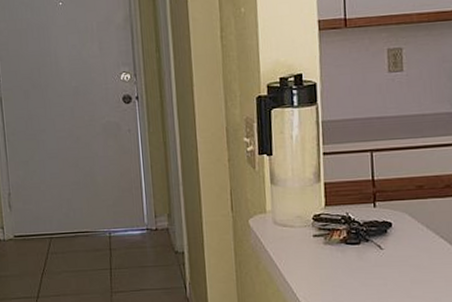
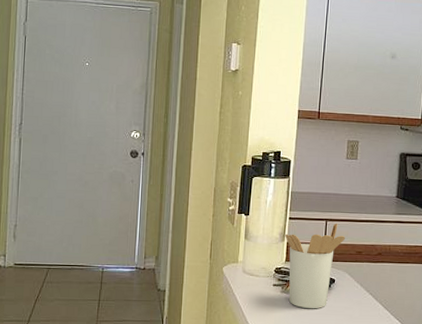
utensil holder: none [321,154,400,261] -> present [285,223,346,309]

